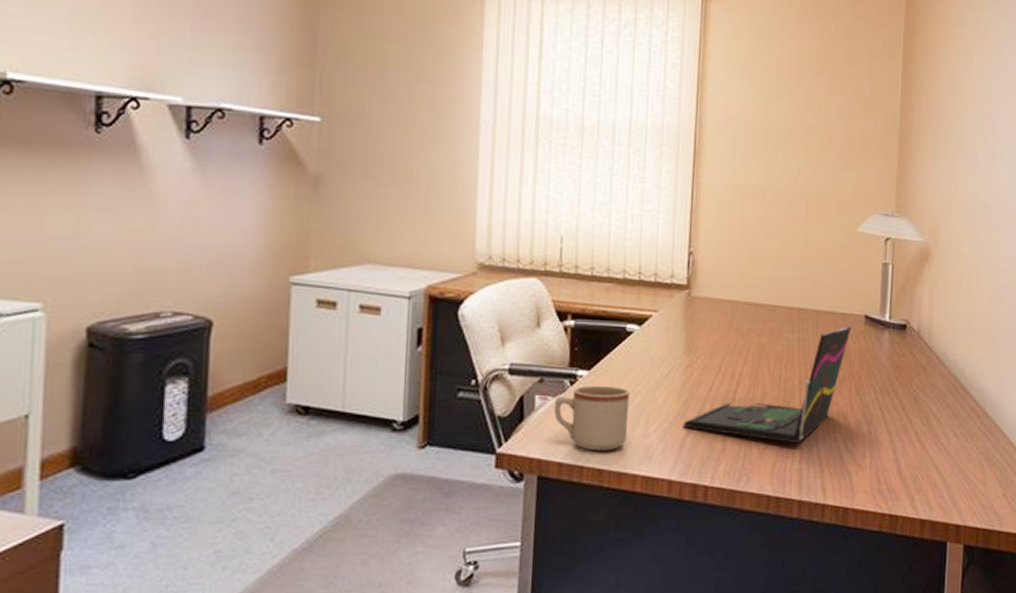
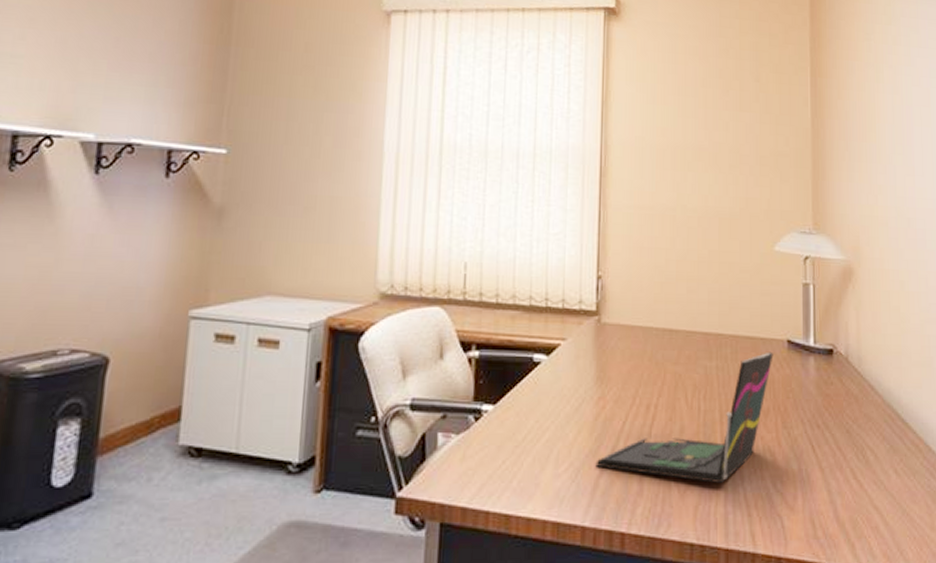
mug: present [553,386,630,451] -> none [457,422,538,494]

